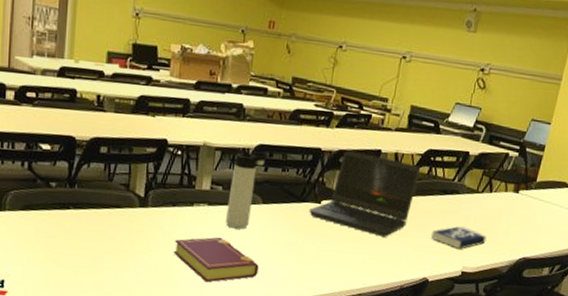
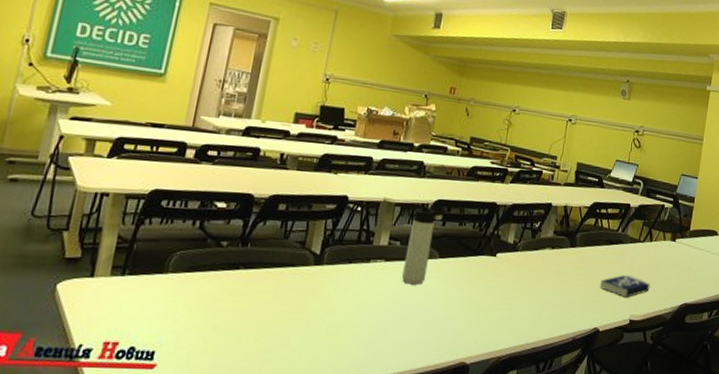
book: present [173,237,259,283] -> none [345,293,434,343]
laptop computer: present [309,150,421,237] -> none [484,204,588,288]

